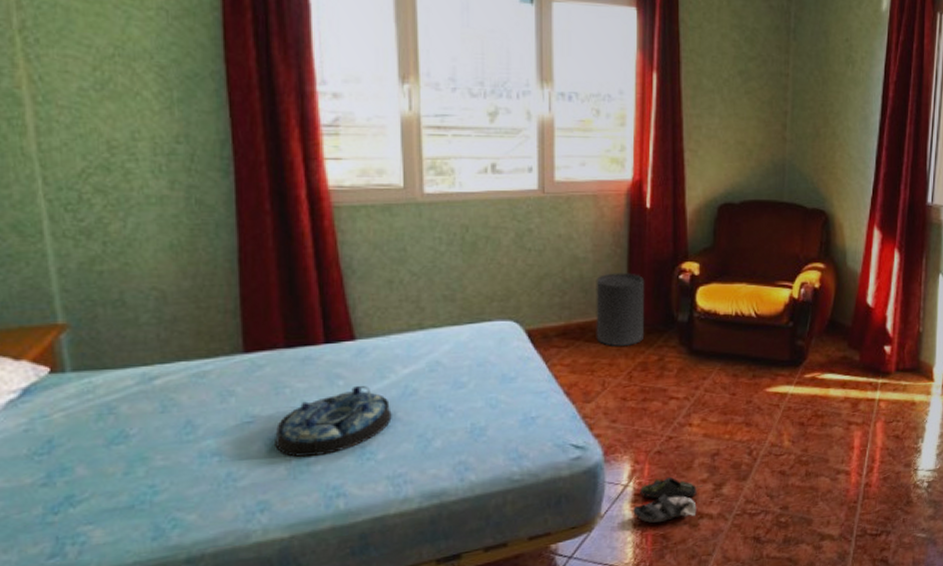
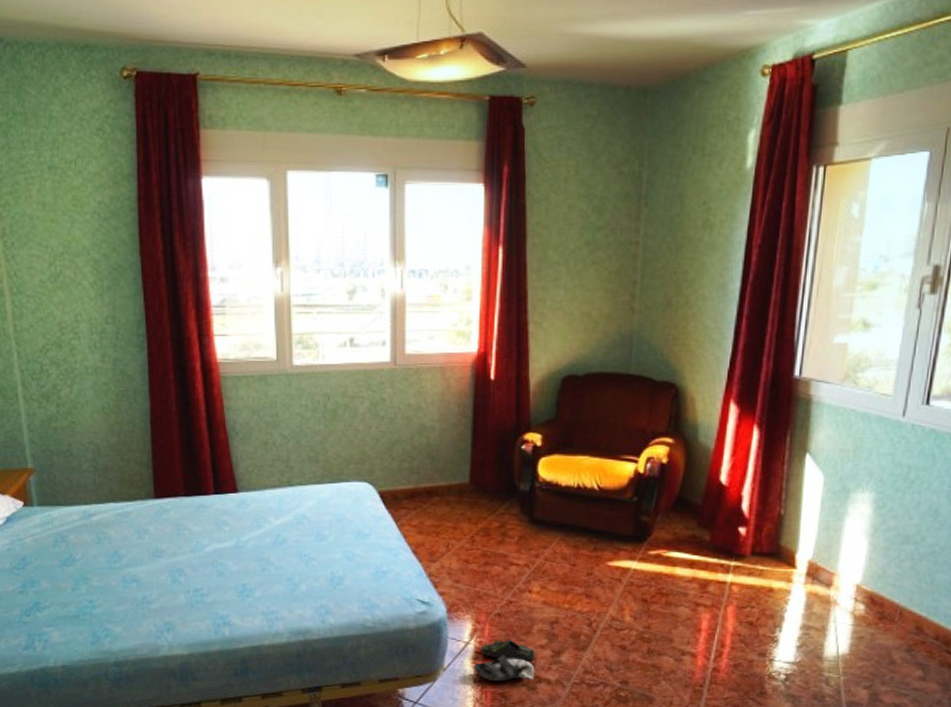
serving tray: present [275,385,392,458] -> none [177,531,266,590]
trash can: present [596,272,645,346] -> none [441,441,488,511]

